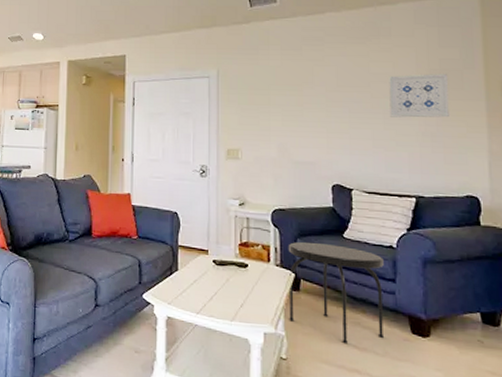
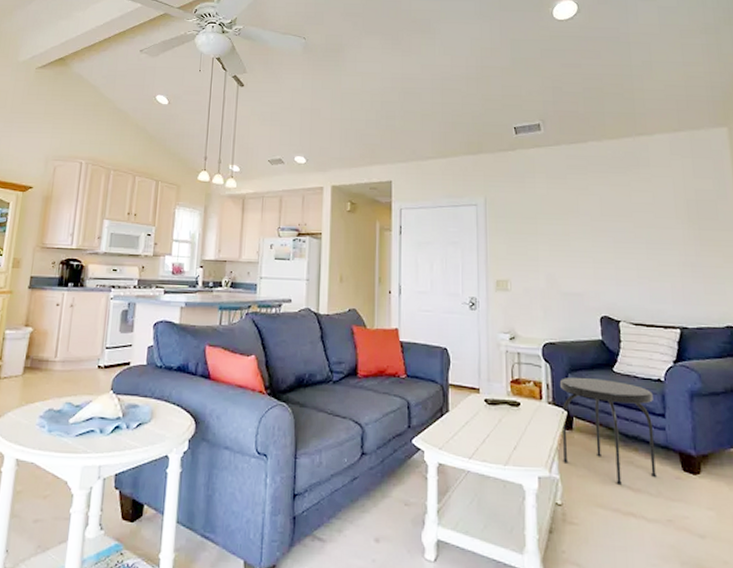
wall art: present [389,73,449,118] -> none [649,203,707,248]

